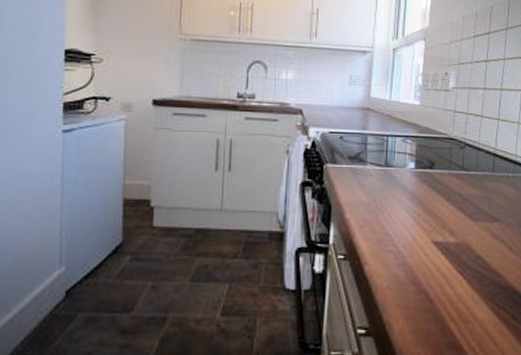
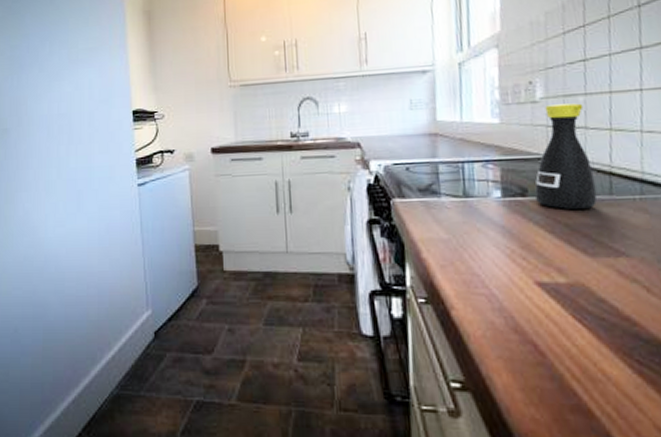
bottle: none [440,94,484,182] -> present [534,103,598,209]

